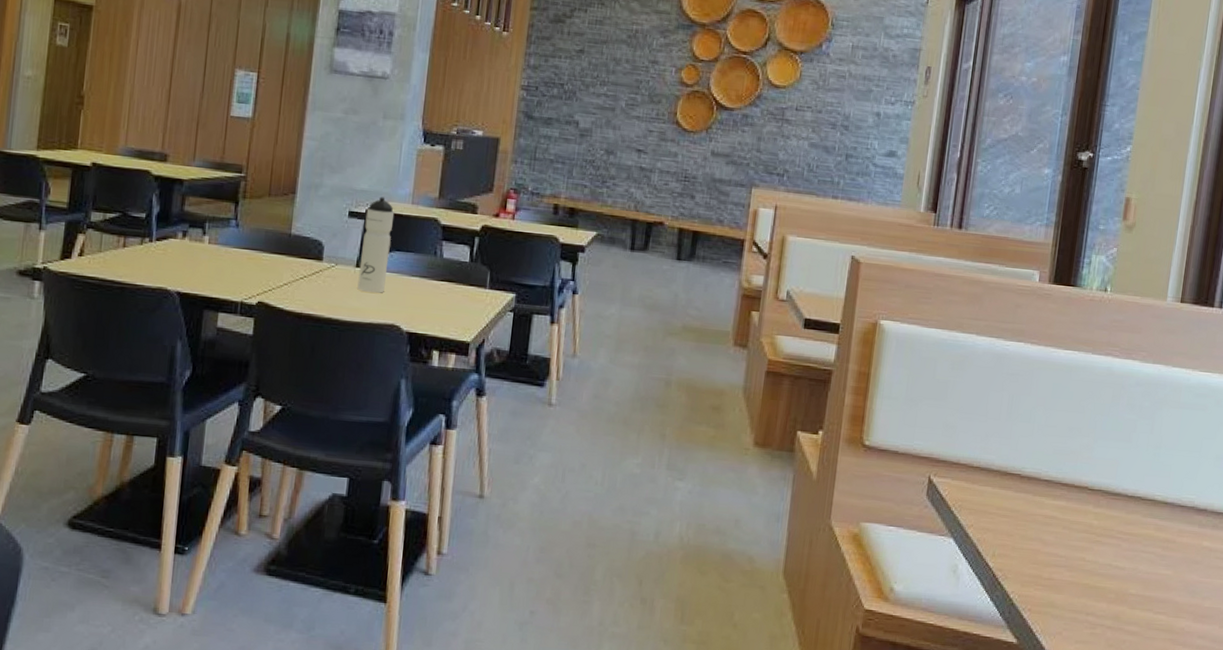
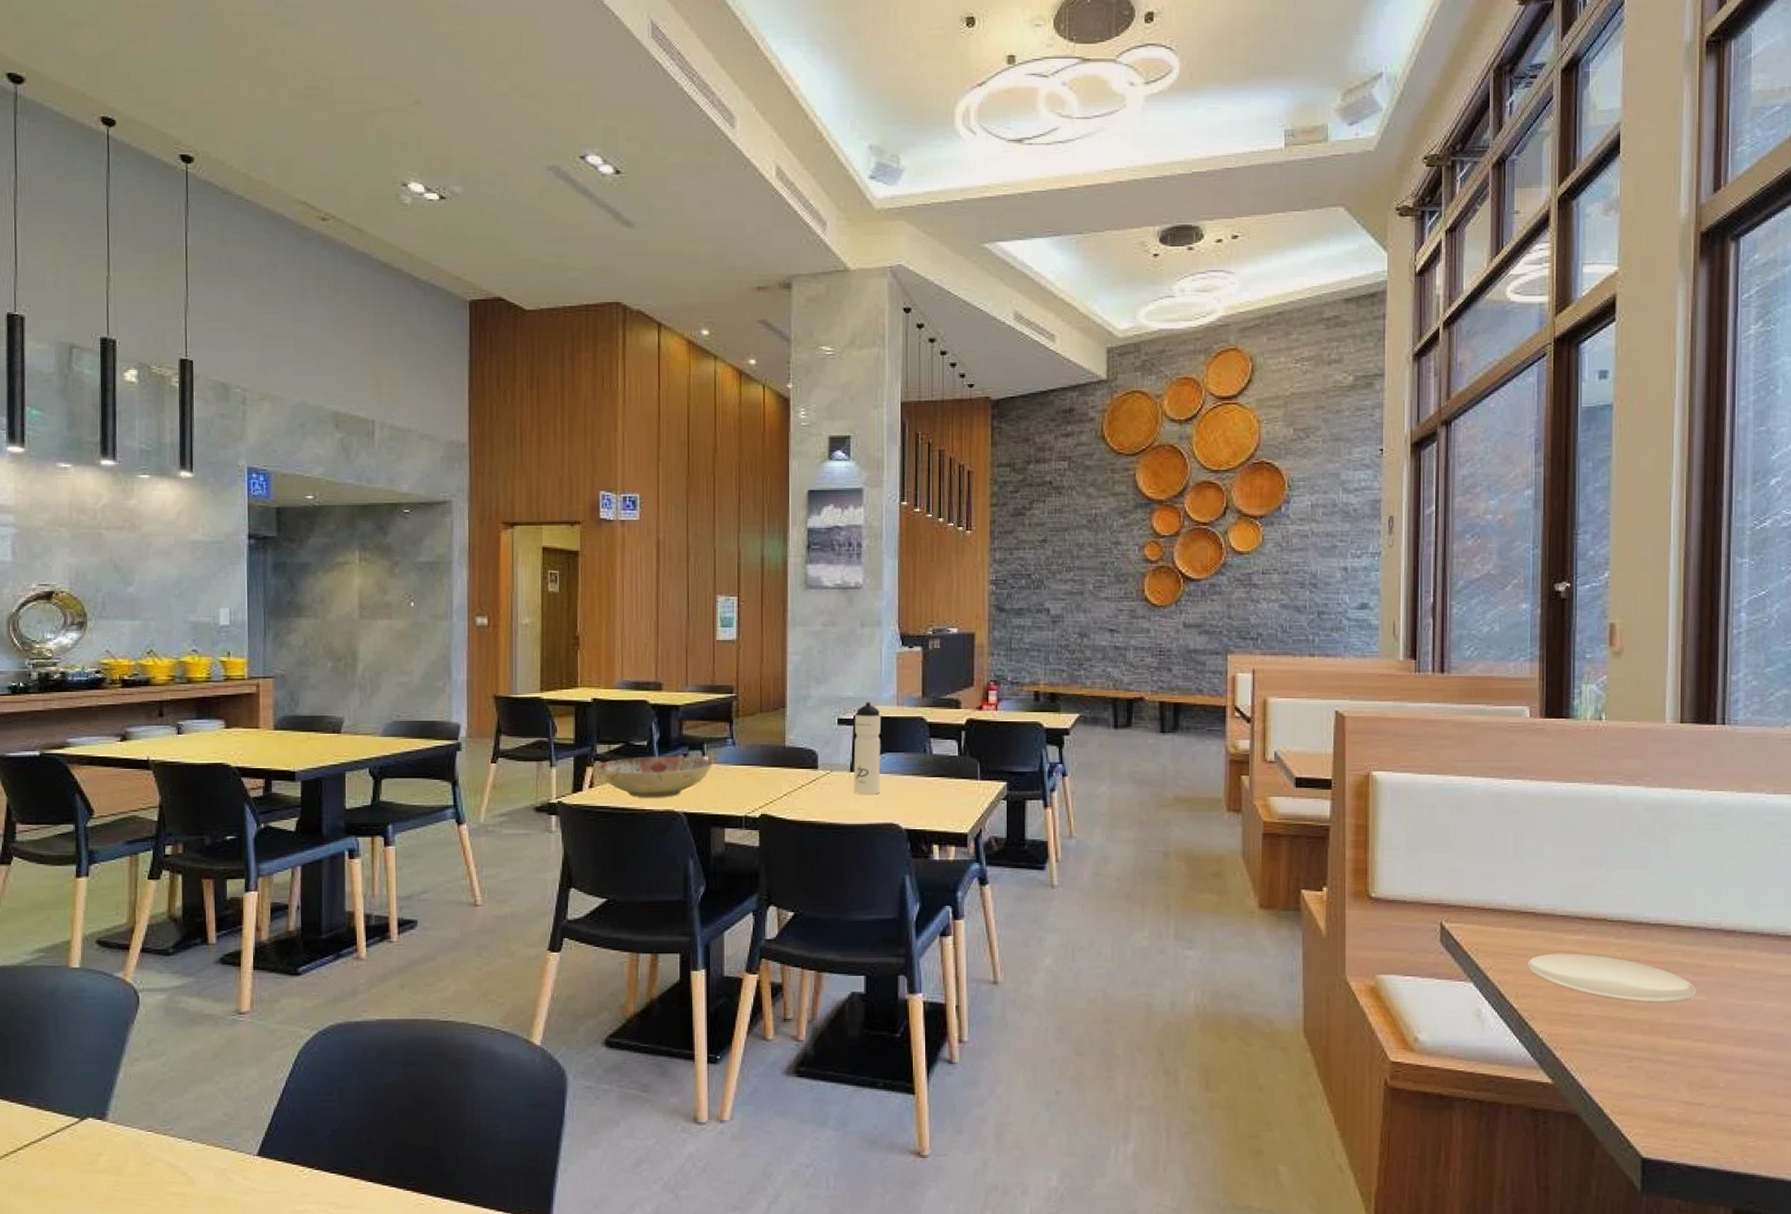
dish: none [88,229,214,274] -> present [596,756,714,798]
plate: none [1007,516,1163,575] -> present [1527,953,1696,1004]

